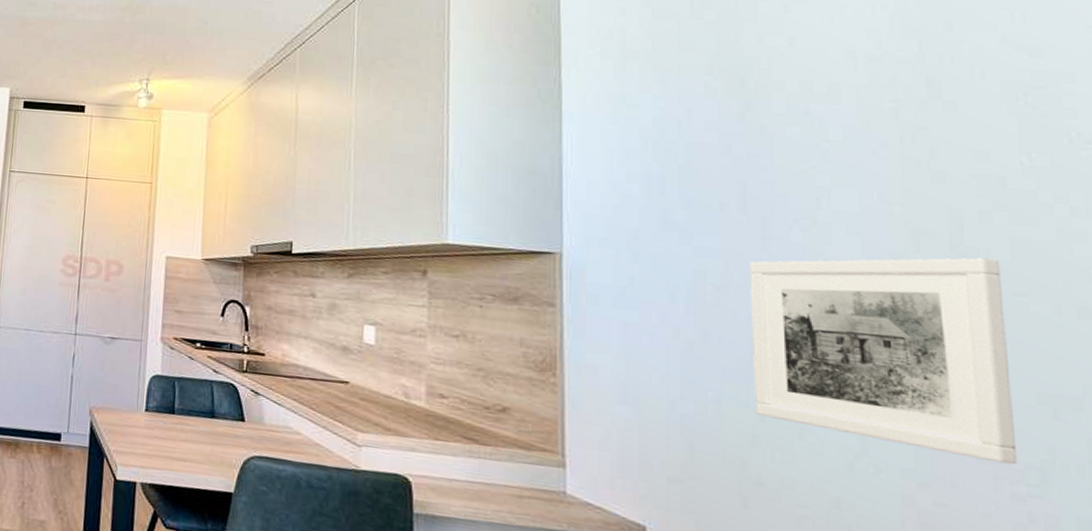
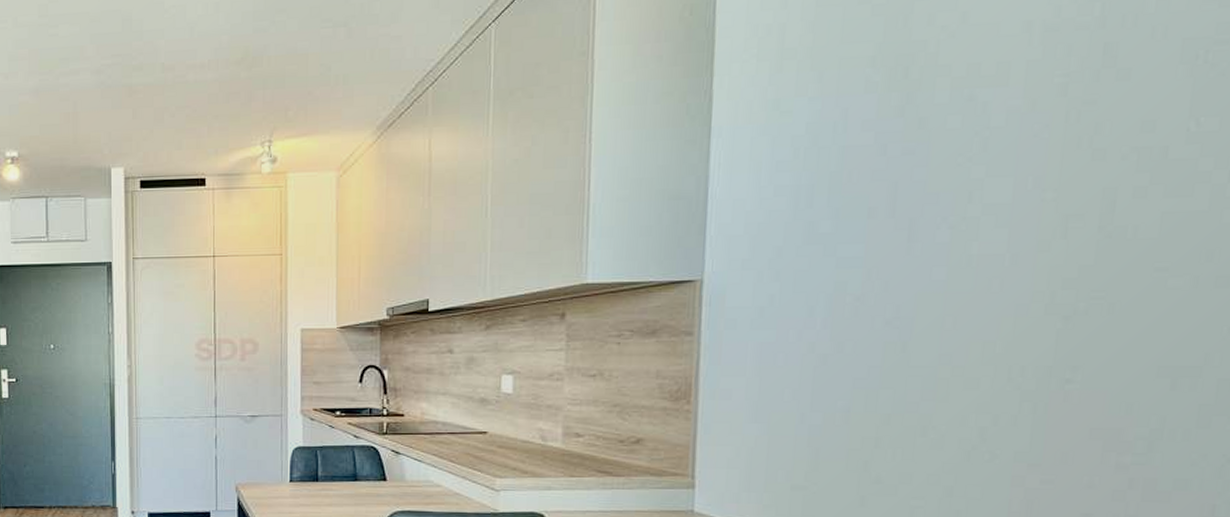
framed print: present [750,257,1018,465] -> none [882,236,1146,437]

